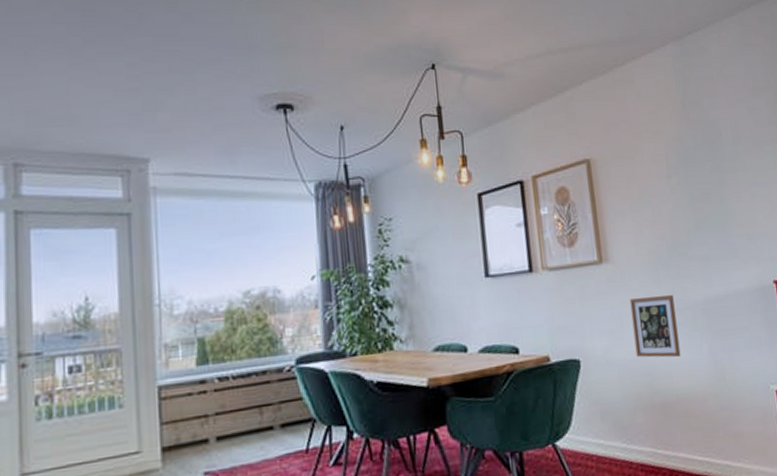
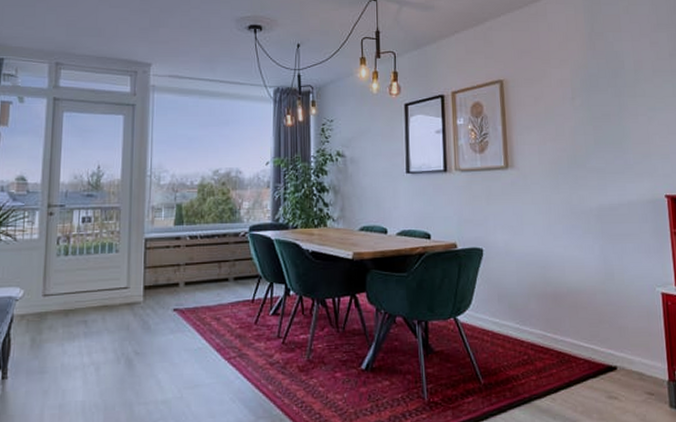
picture frame: present [629,295,681,358] -> none [530,201,574,255]

